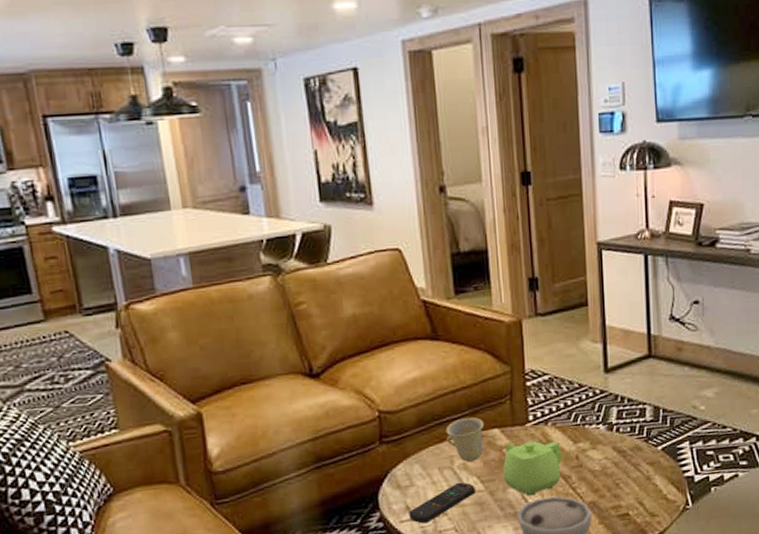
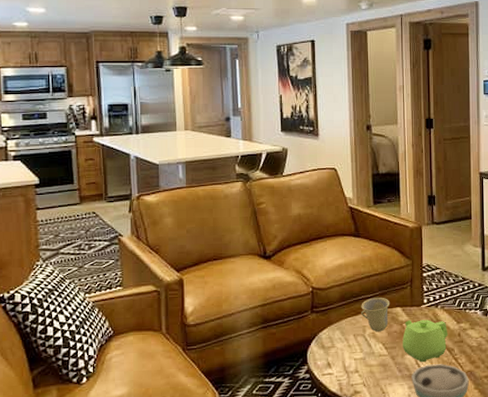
remote control: present [409,482,475,524] -> none [329,347,381,378]

